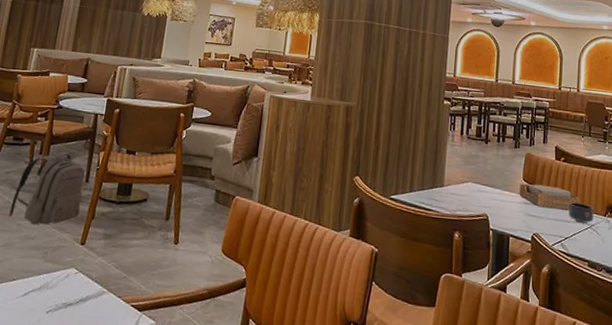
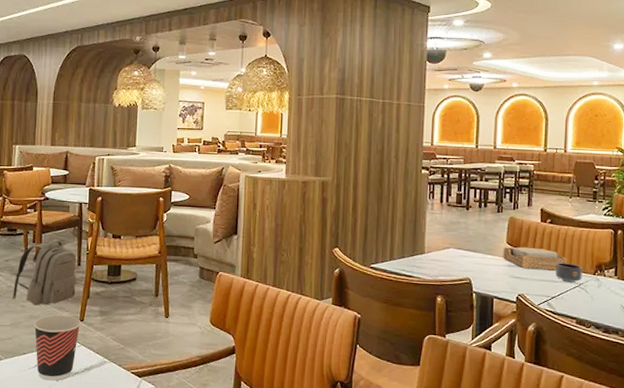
cup: none [26,236,82,313] -> present [33,315,81,381]

